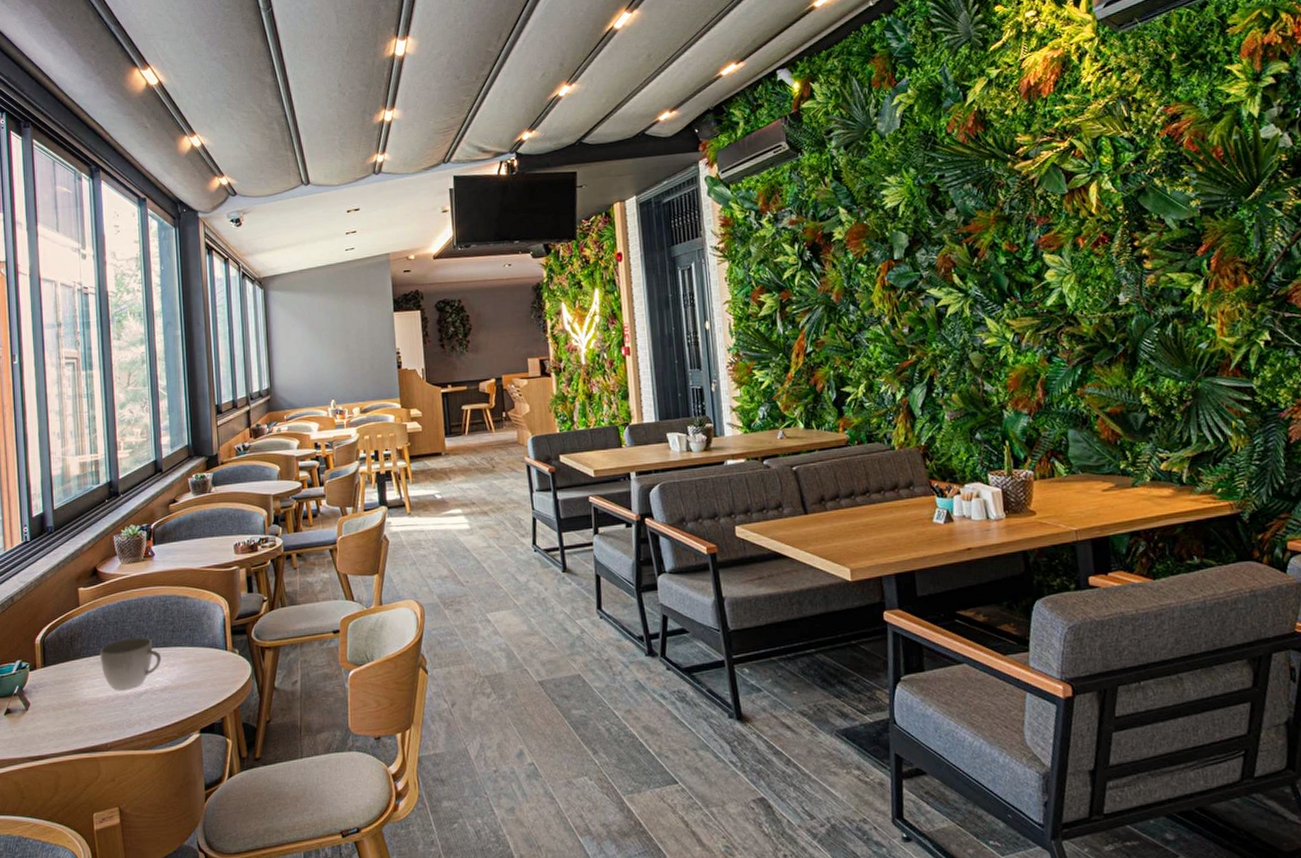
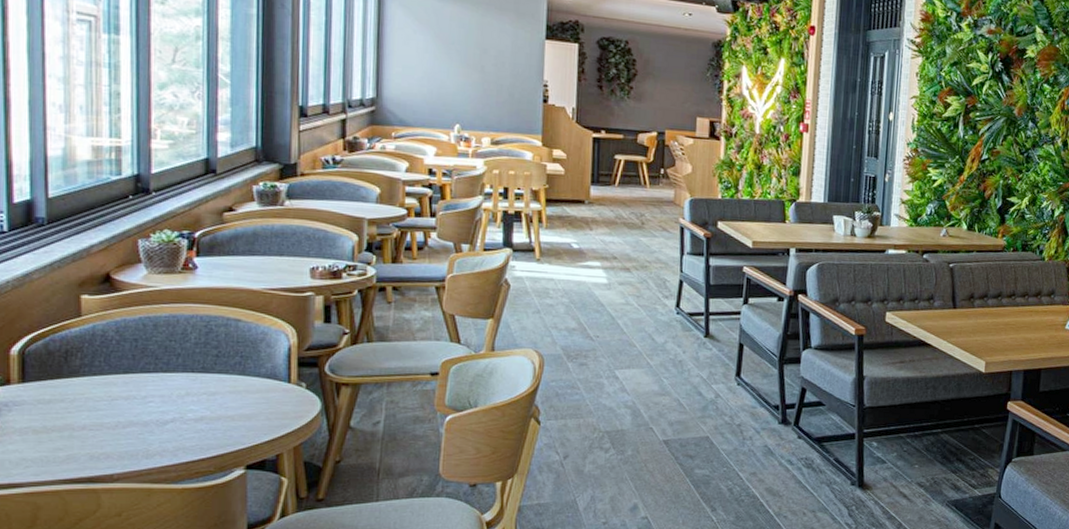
cup: present [99,637,162,691] -> none [108,358,199,418]

